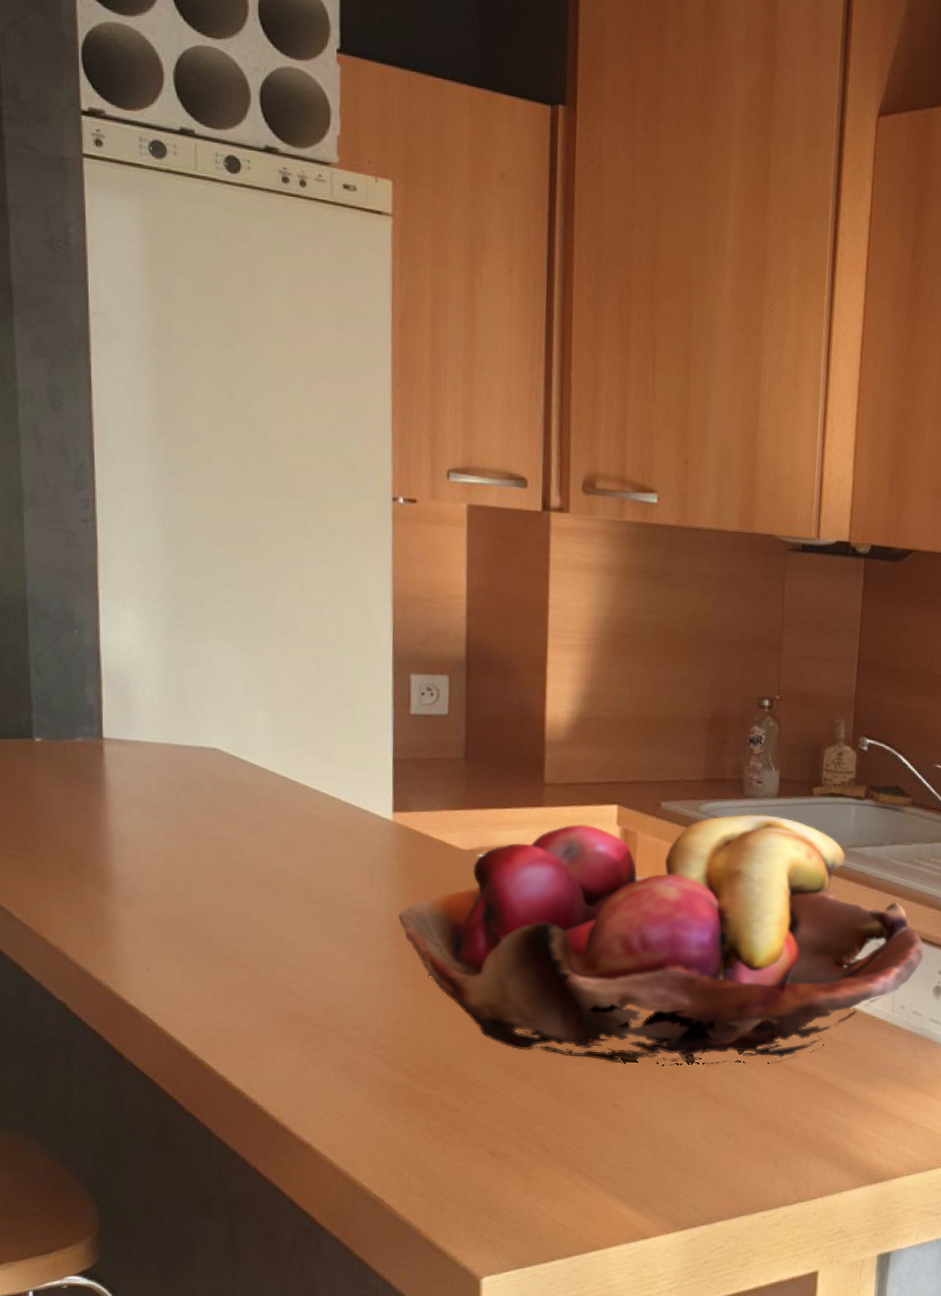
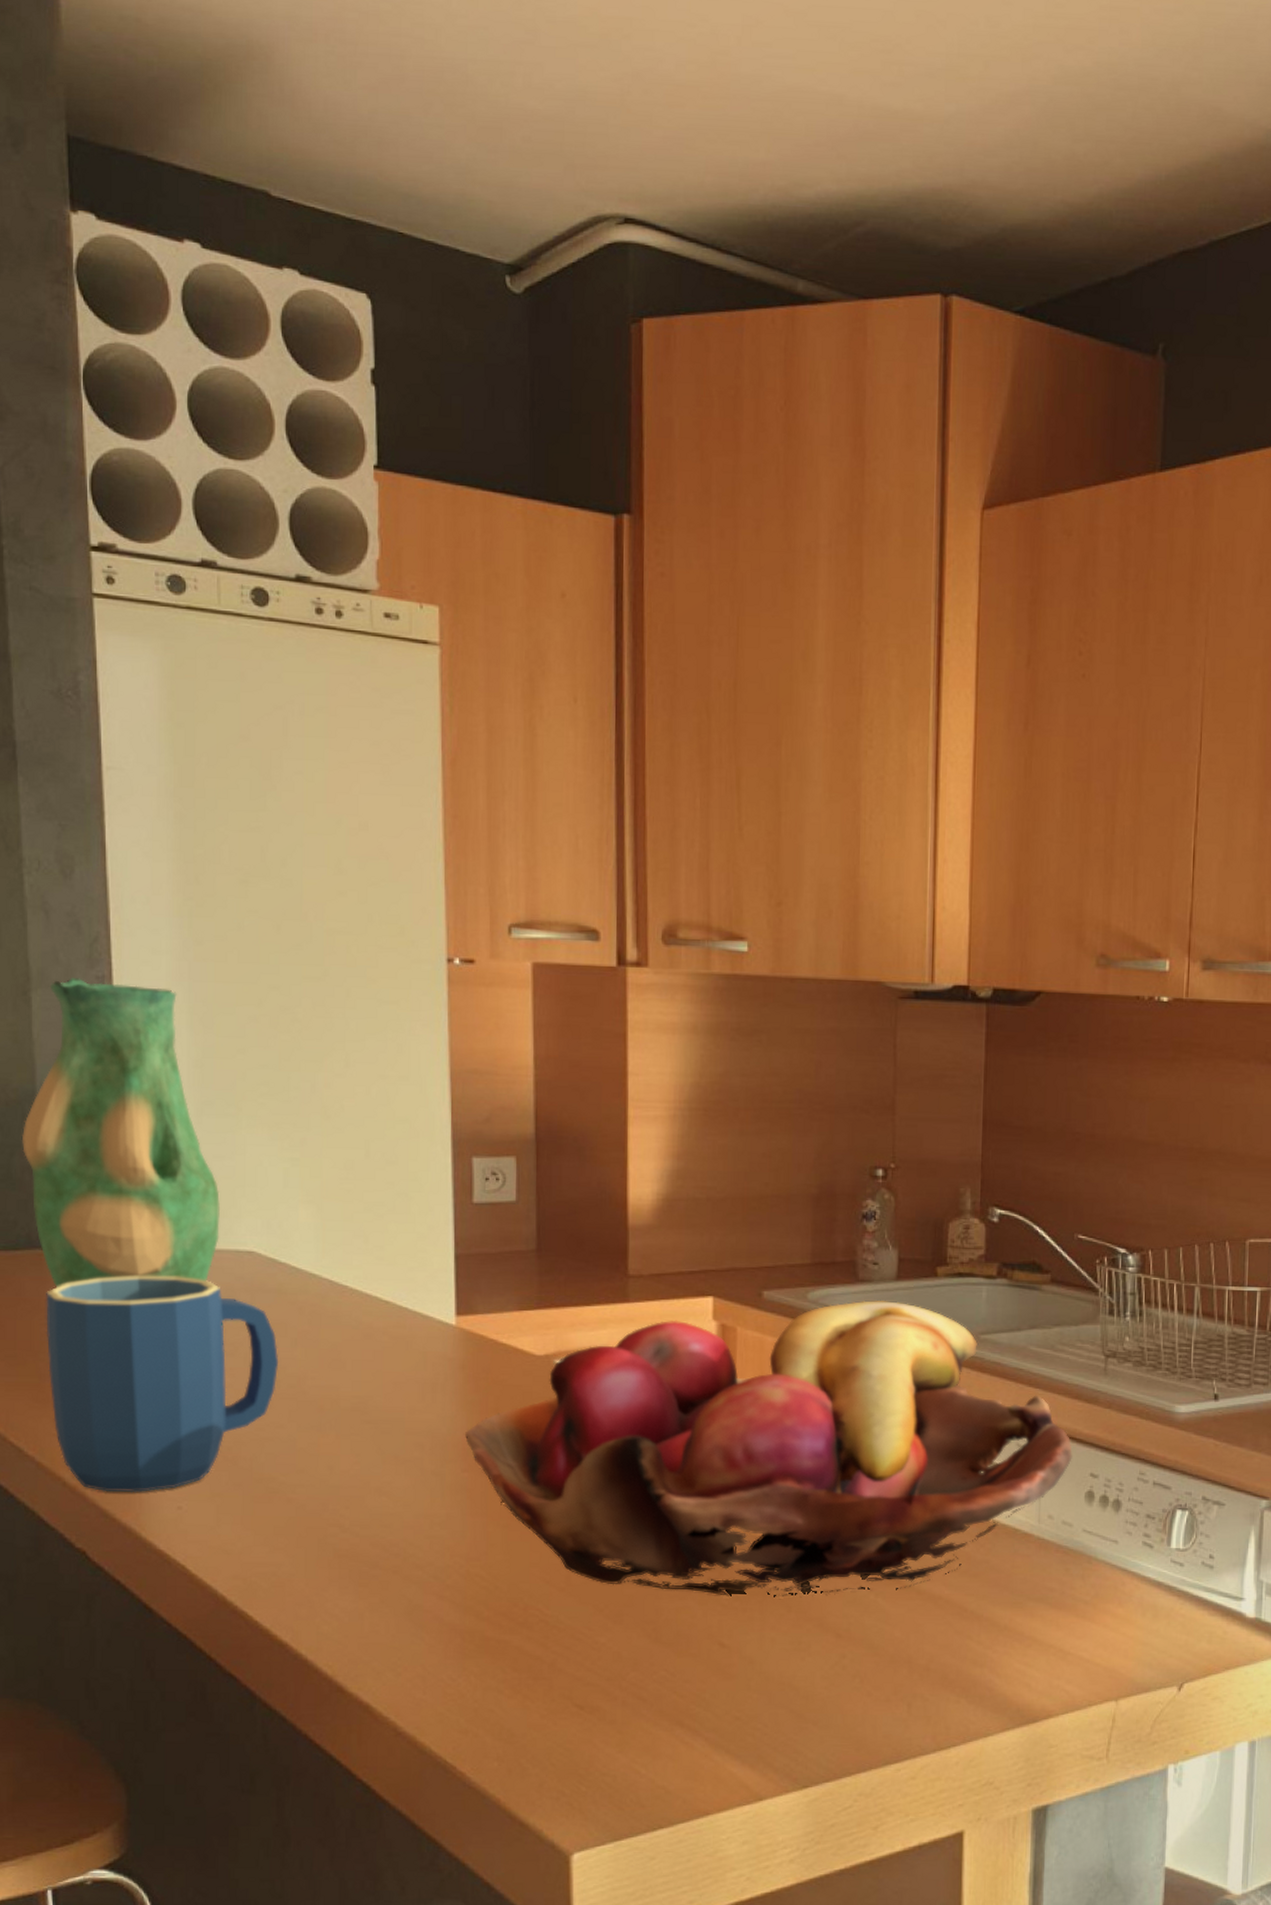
vase: none [14,499,188,773] -> present [22,978,220,1287]
mug: none [33,765,238,955] -> present [46,1276,279,1493]

